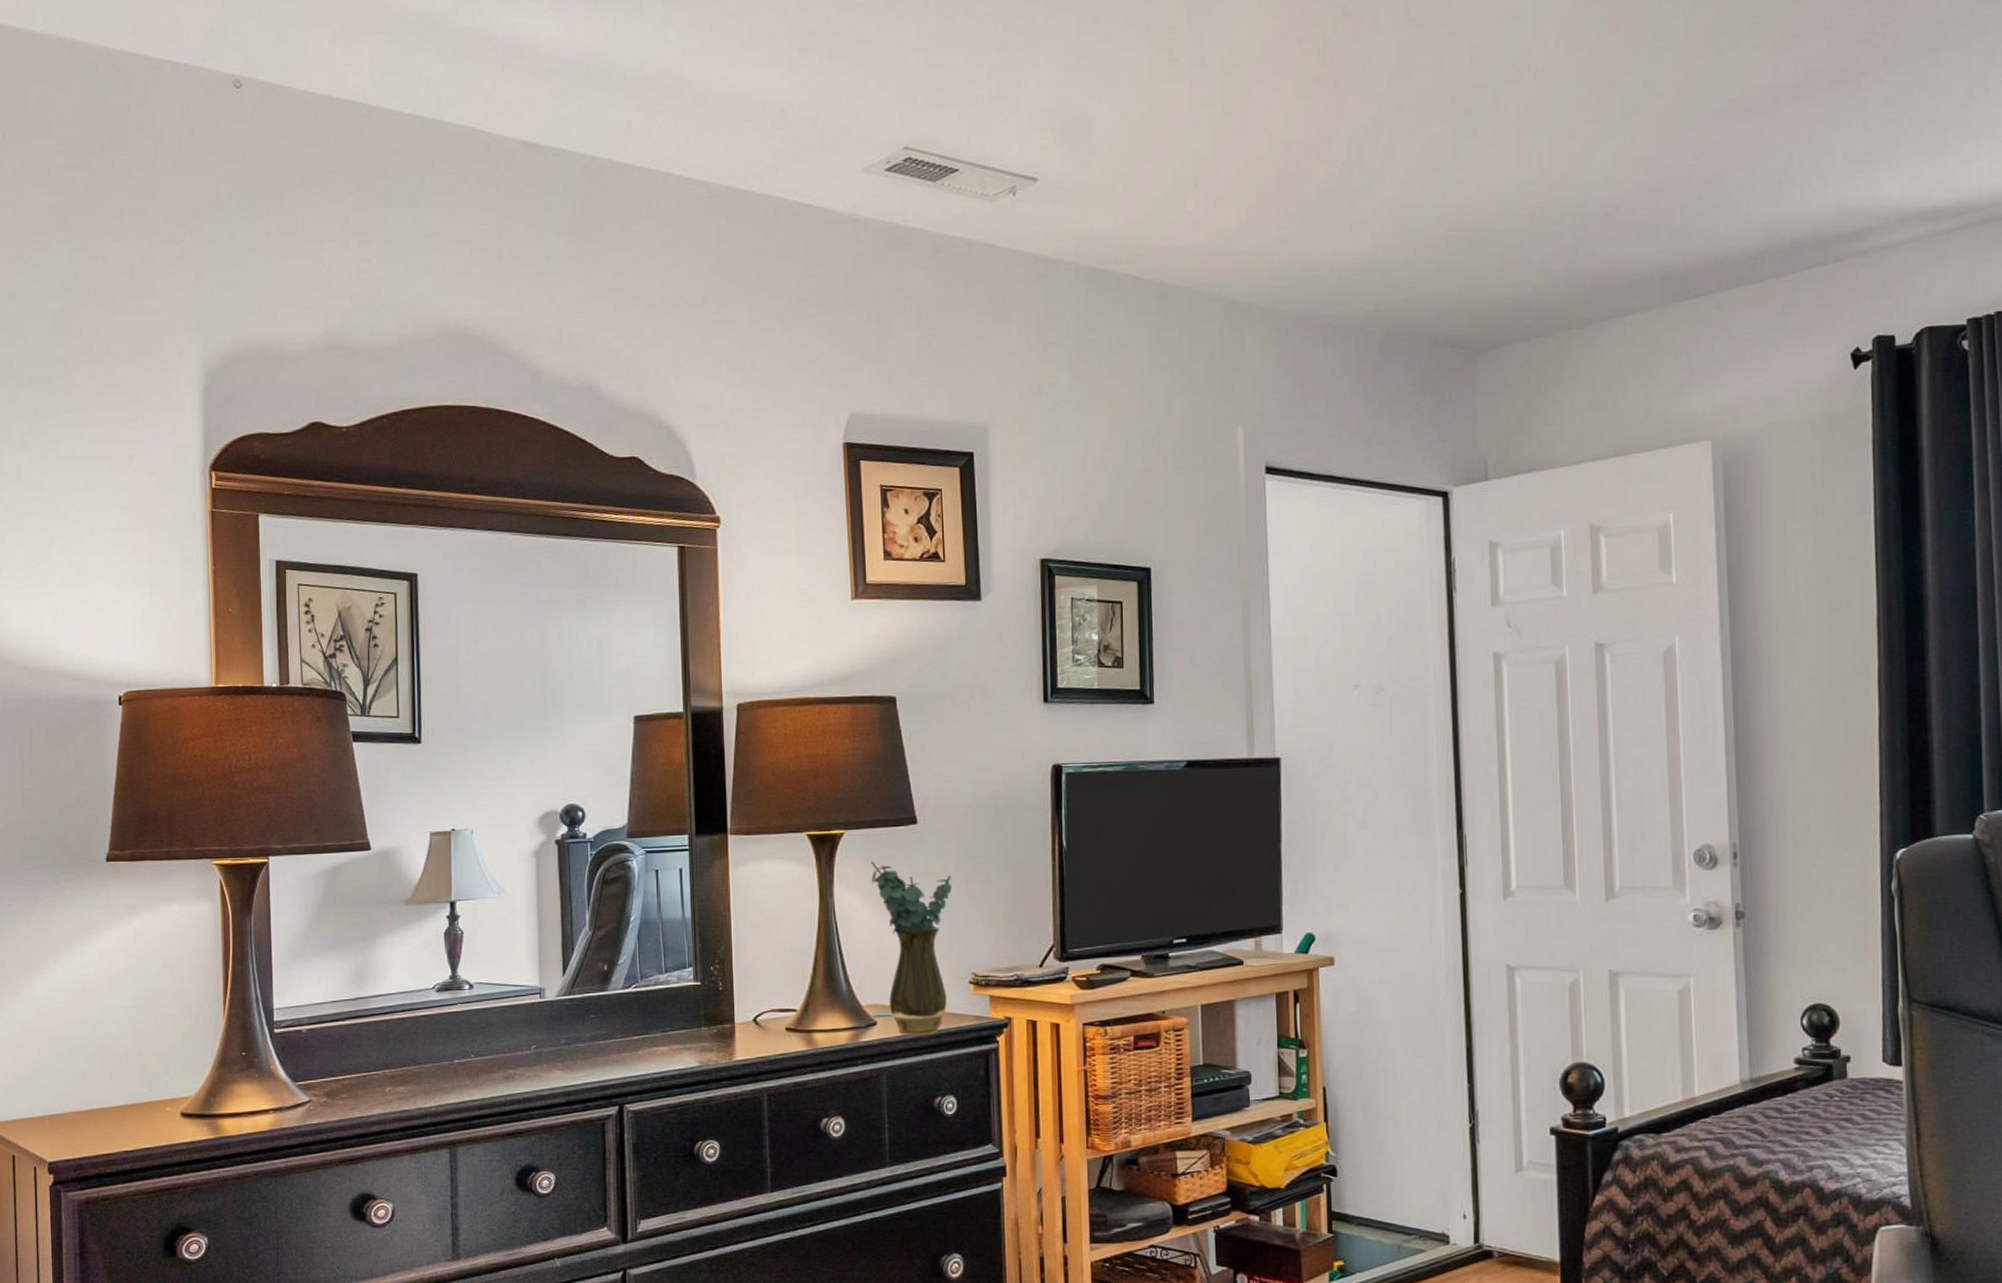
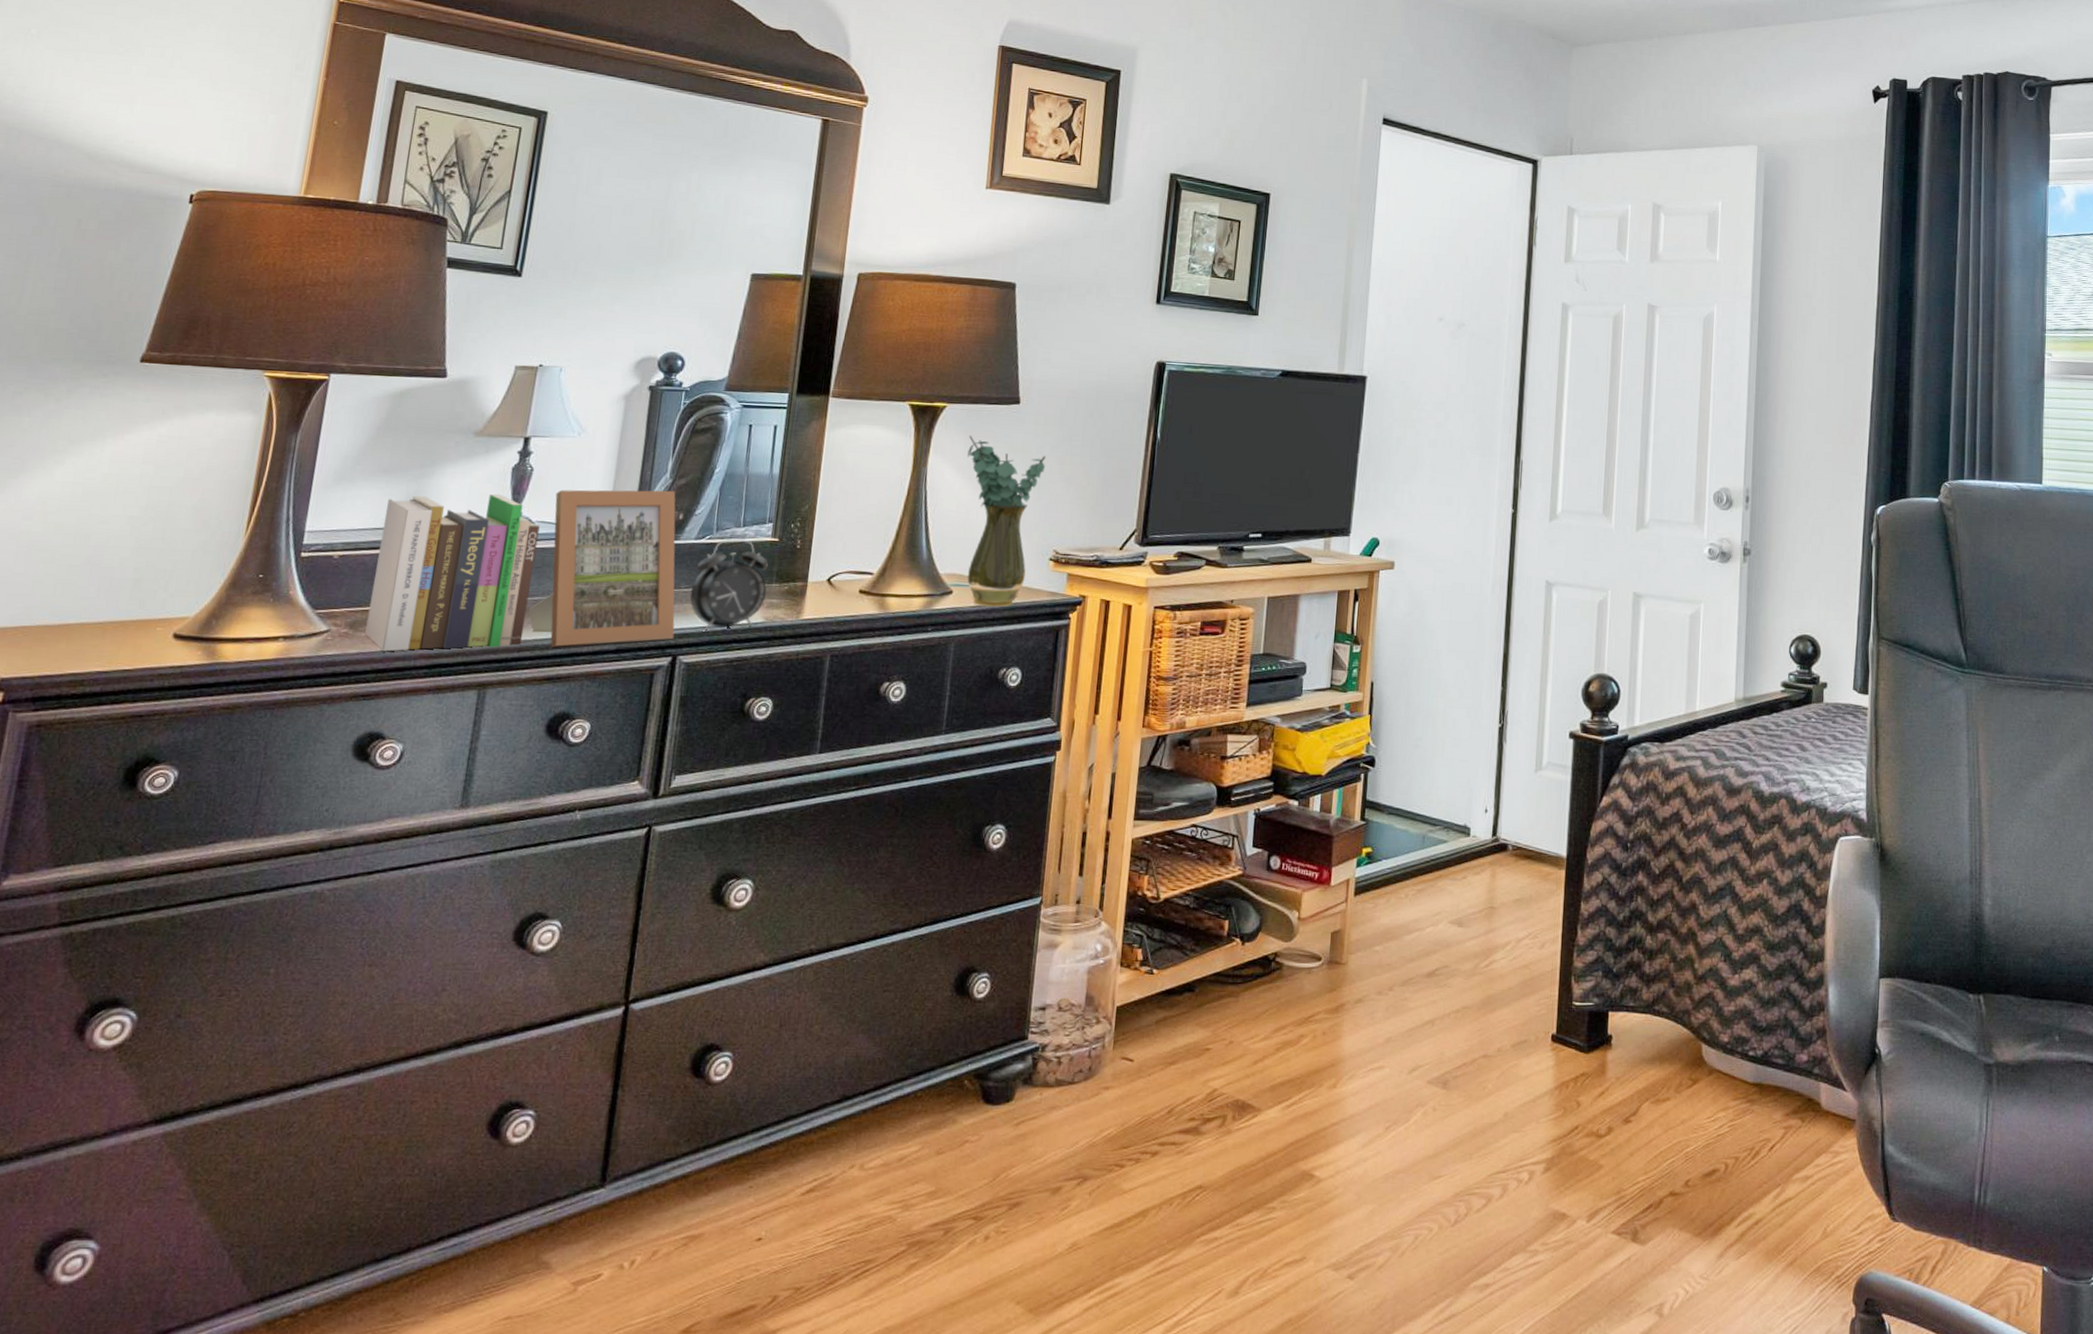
books: none [339,959,481,1118] -> present [365,493,540,652]
picture frame: none [481,942,618,1105] -> present [528,489,676,649]
alarm clock: none [626,985,698,1078] -> present [689,538,768,630]

